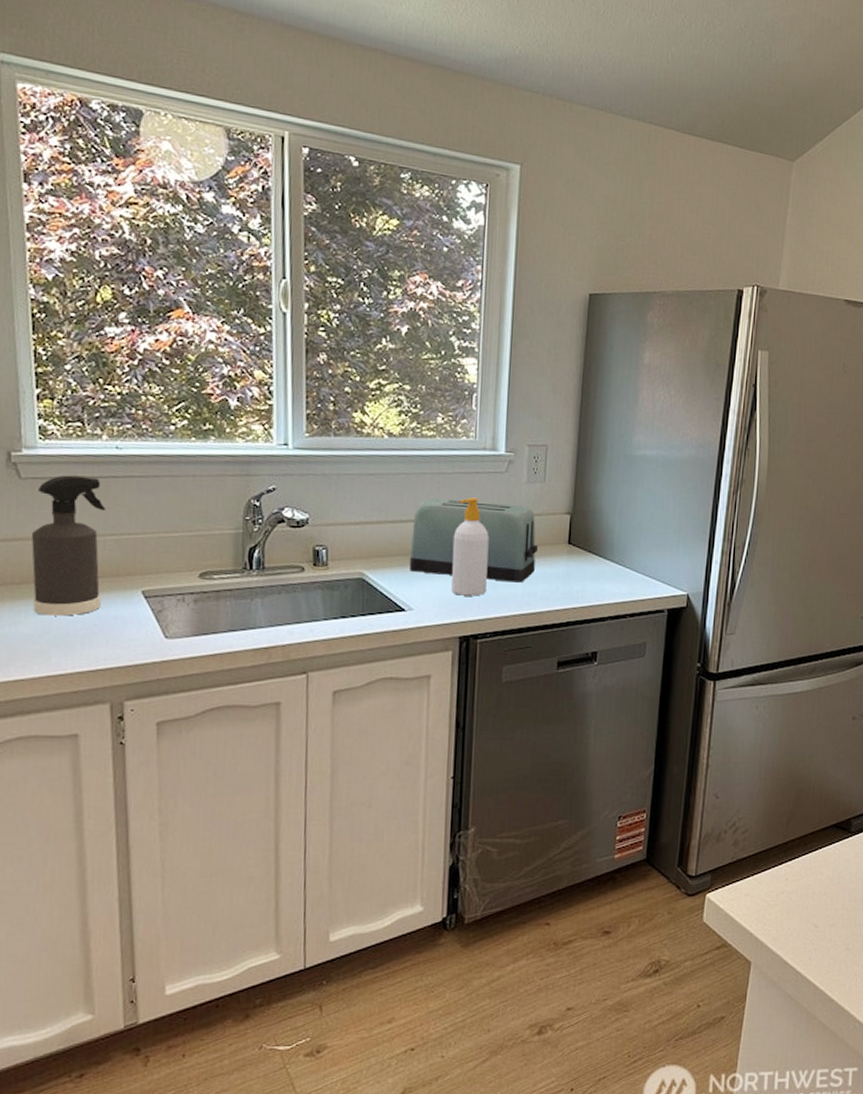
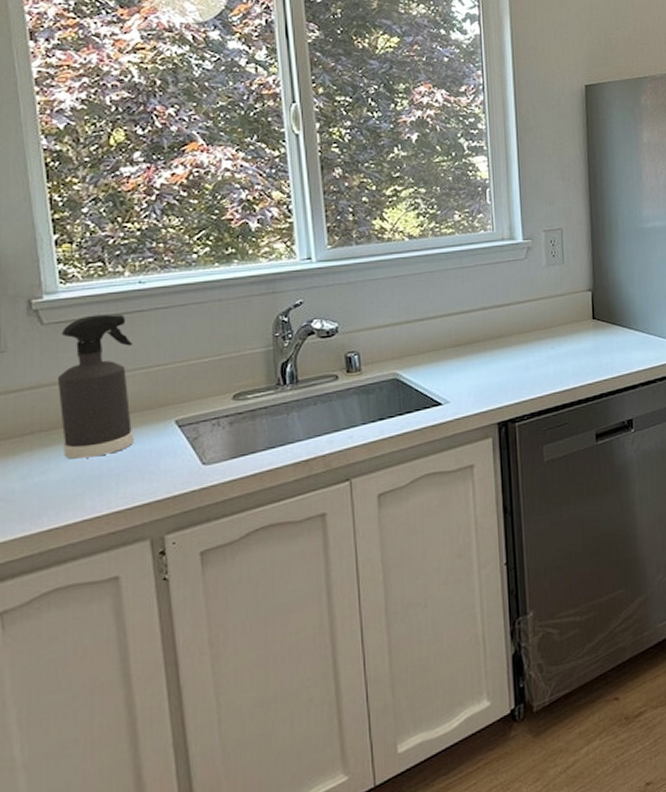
toaster: present [410,498,539,583] -> none [441,288,565,366]
soap bottle: present [451,497,489,596] -> none [481,286,519,383]

